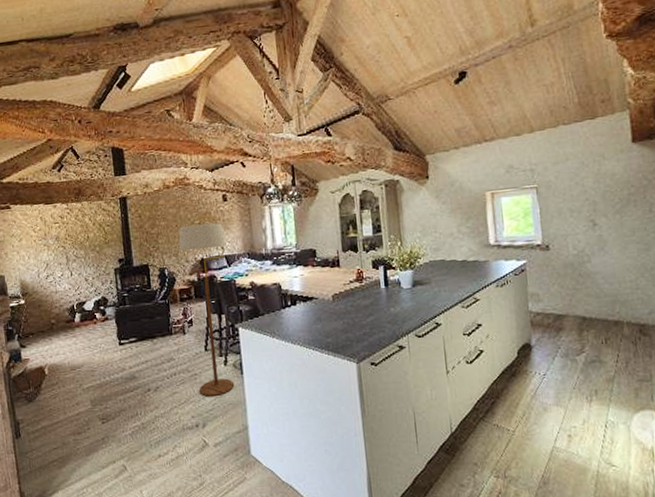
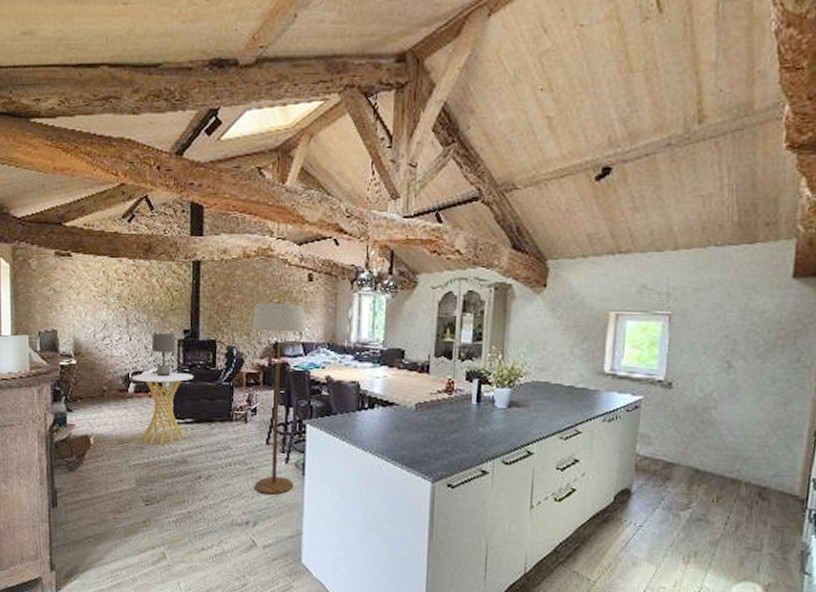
side table: none [77,297,133,366] -> present [132,372,194,444]
lamp: none [91,264,113,304] -> present [152,333,175,377]

